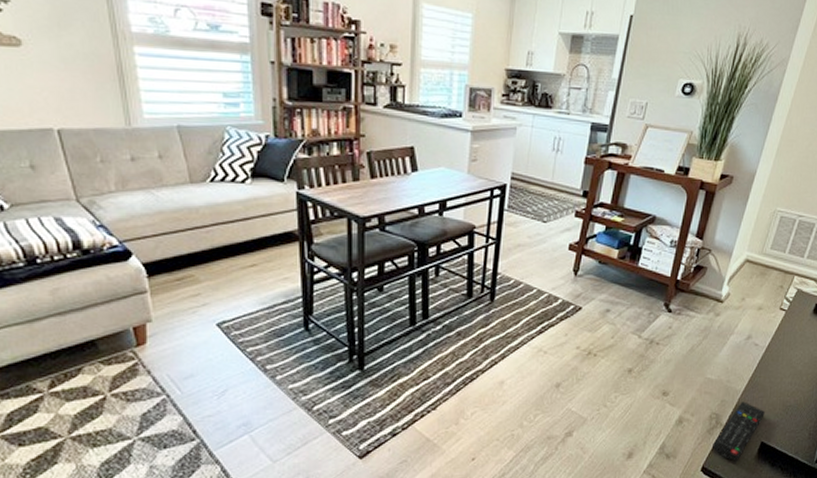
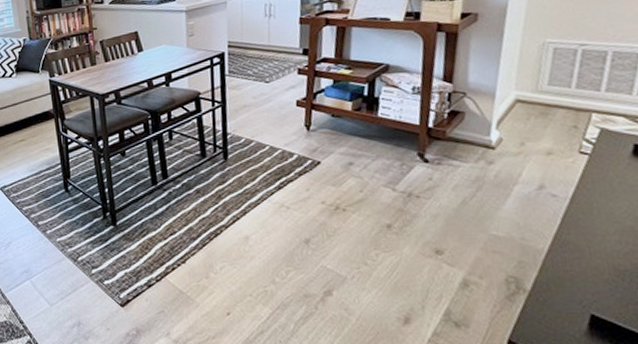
remote control: present [713,401,765,461] -> none [517,263,588,336]

